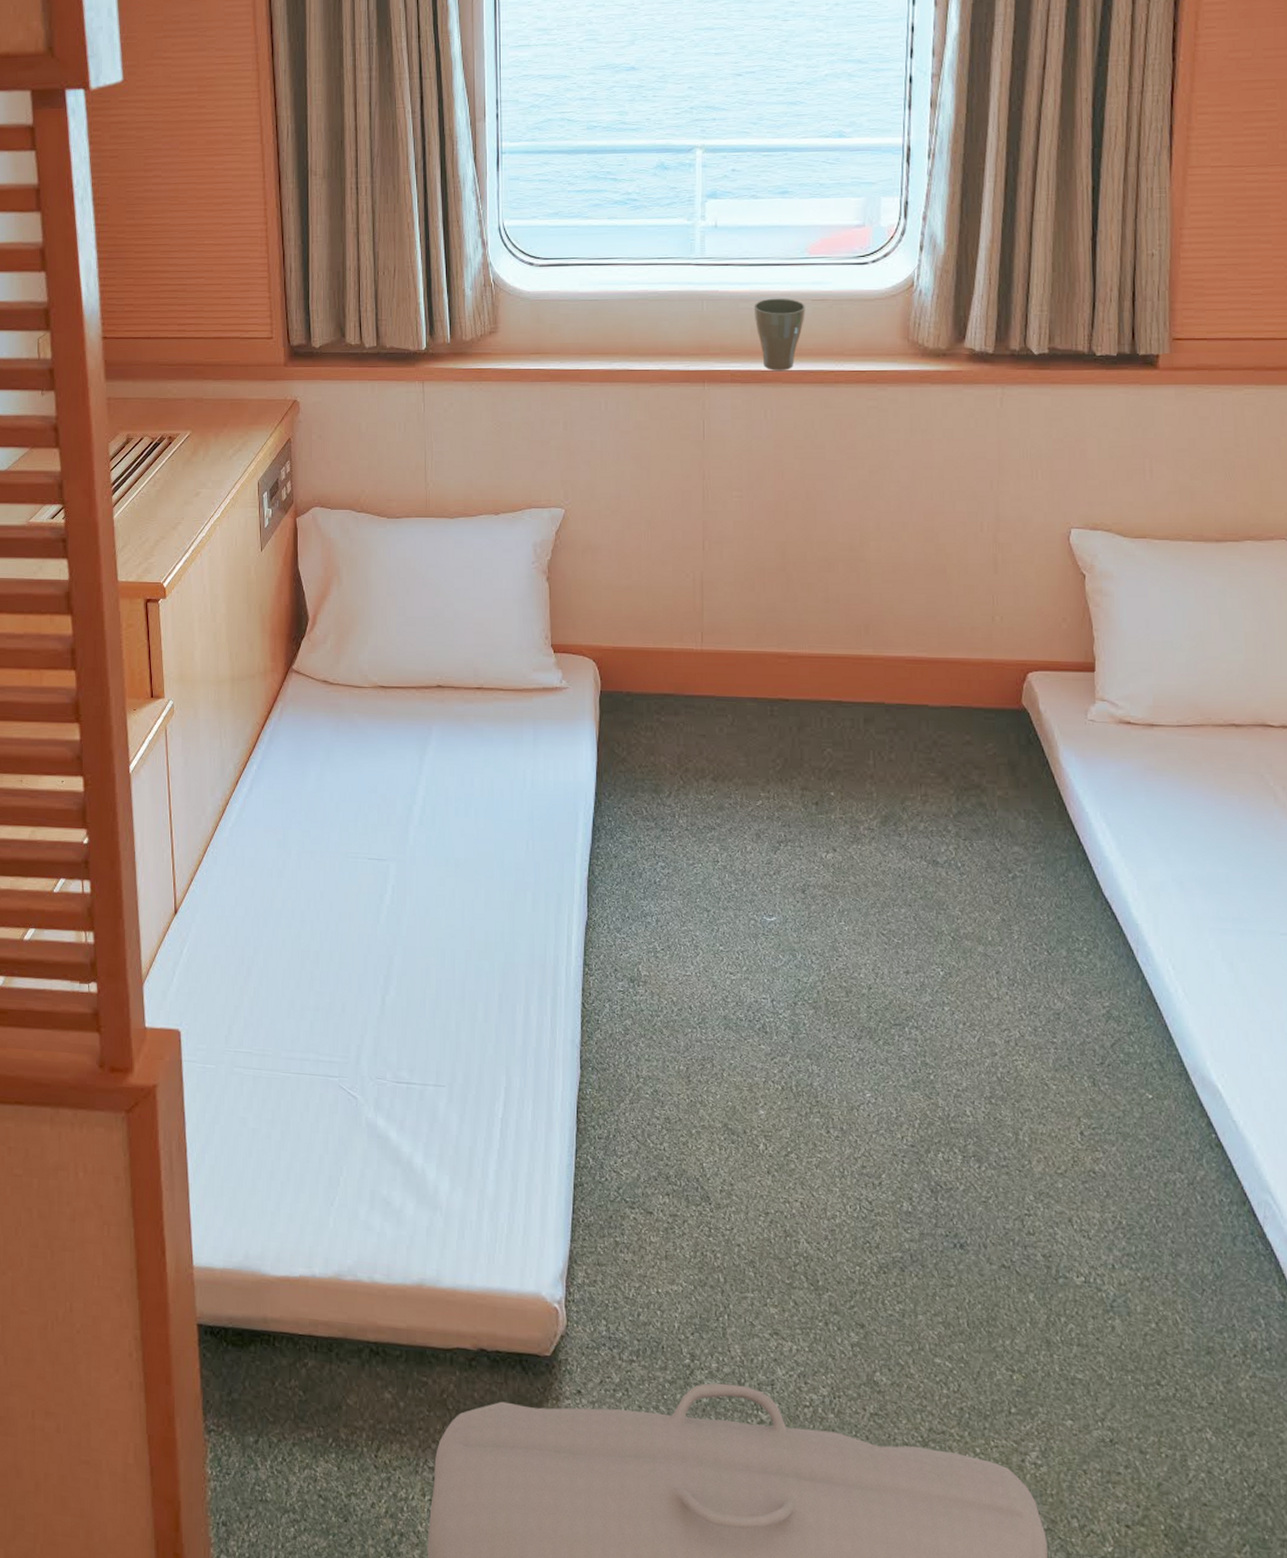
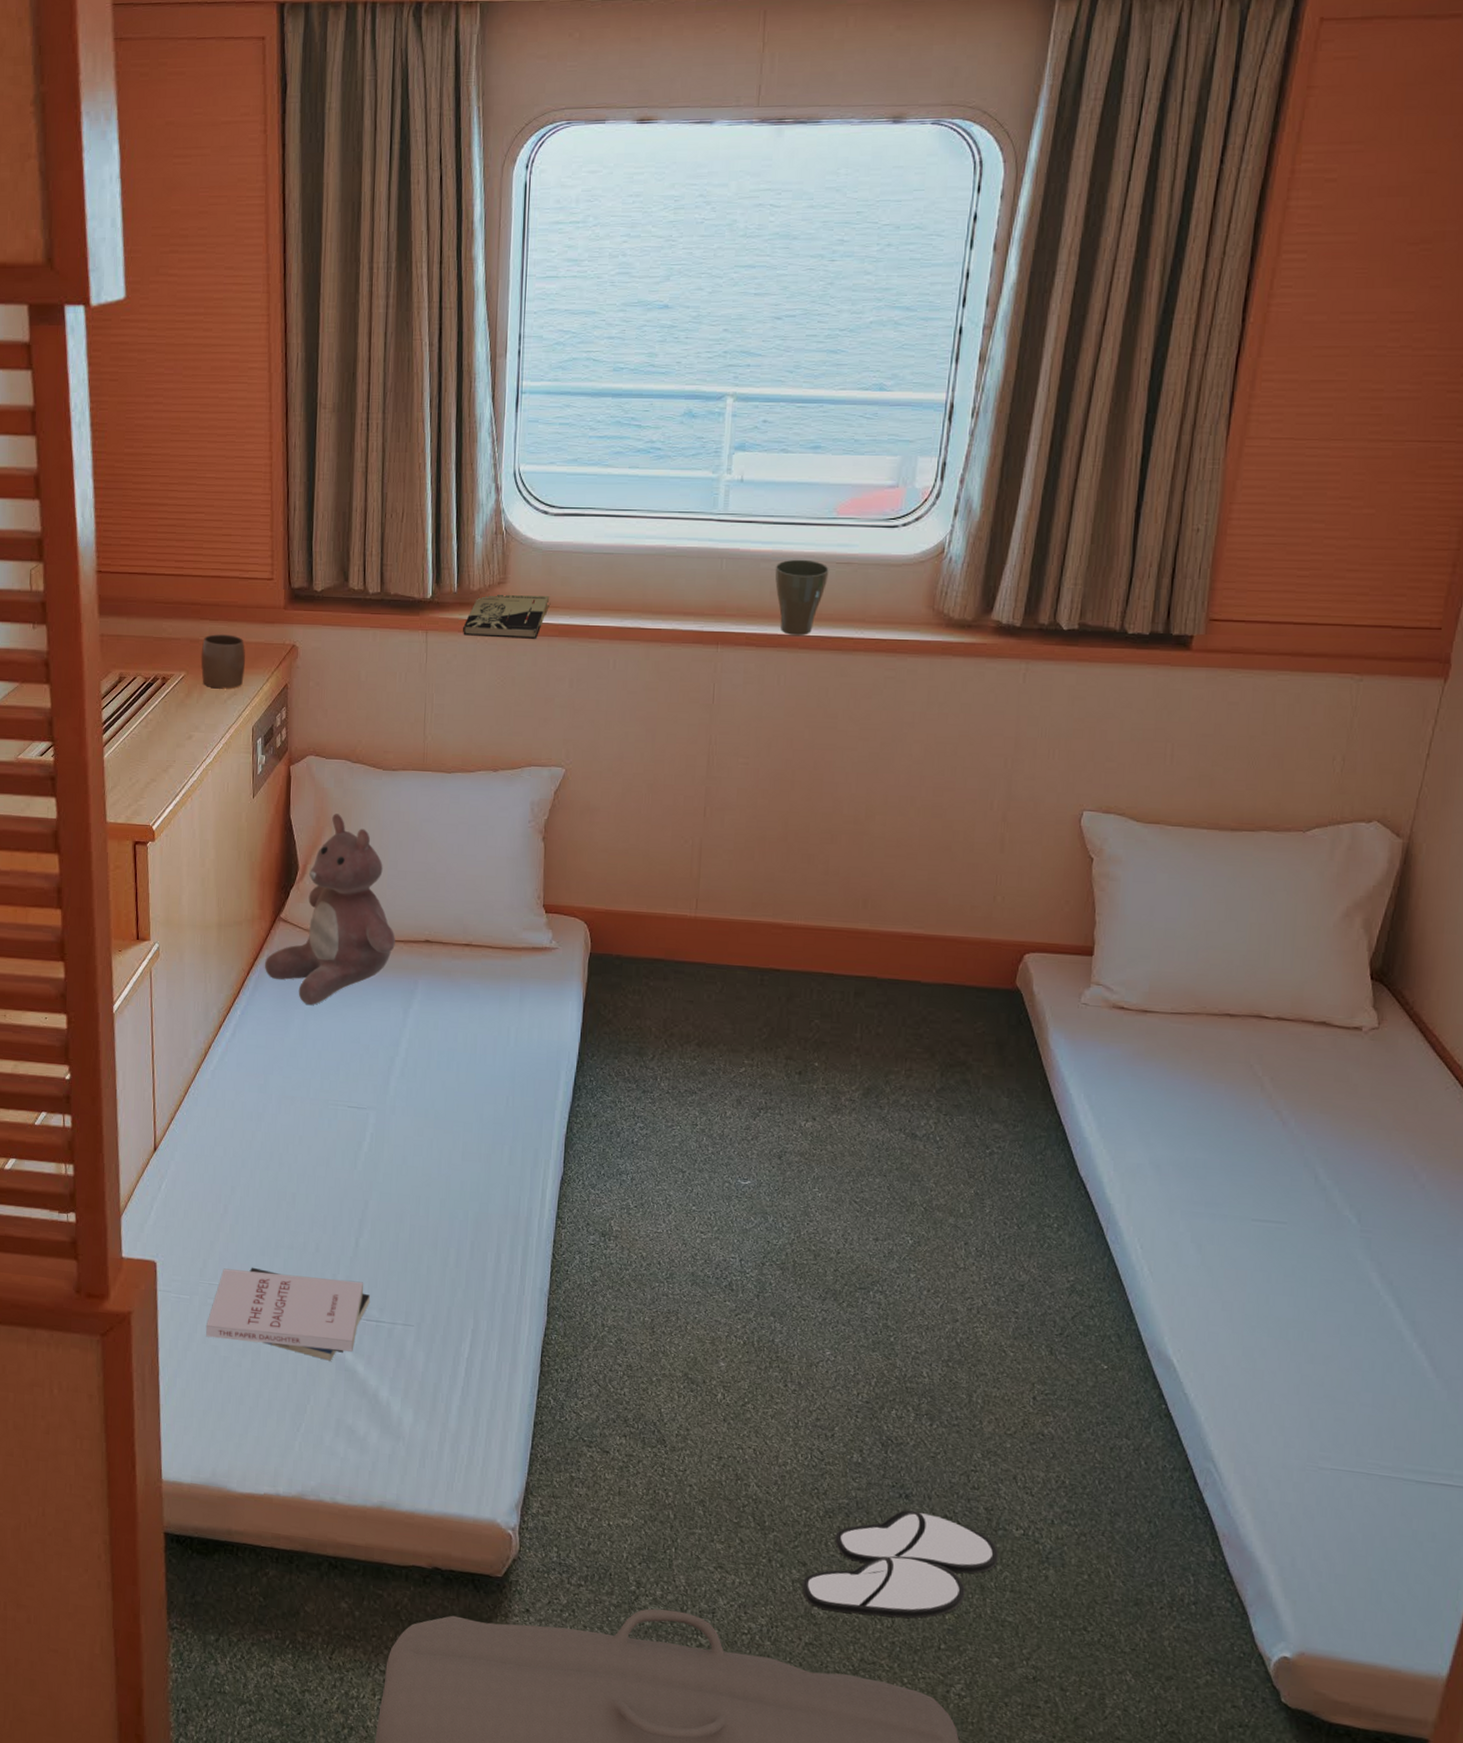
mug: none [205,393,249,446] -> present [200,634,246,689]
books: none [234,1031,400,1128] -> present [206,1267,371,1361]
stuffed animal: none [278,563,407,756] -> present [264,814,395,1005]
book: none [458,343,540,386] -> present [463,595,550,640]
slippers: none [862,1261,1062,1381] -> present [802,1510,999,1619]

